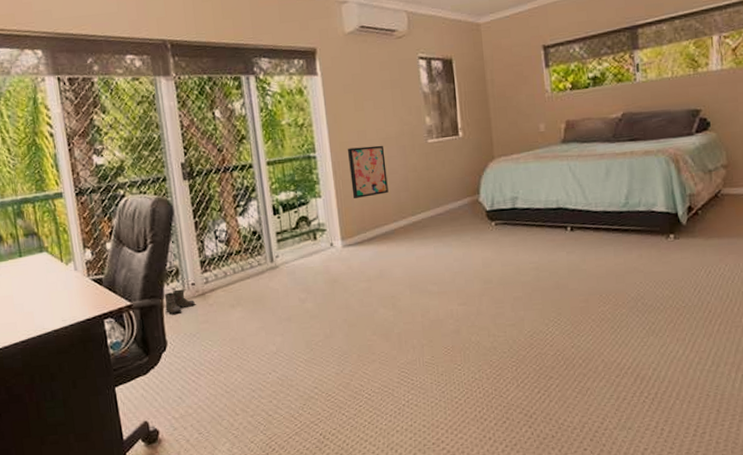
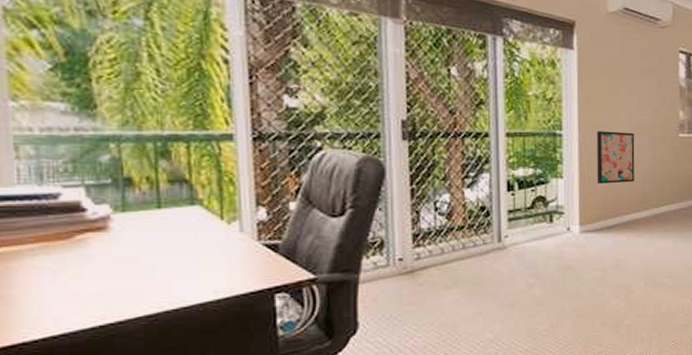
boots: present [164,289,195,314] -> none [361,264,400,292]

